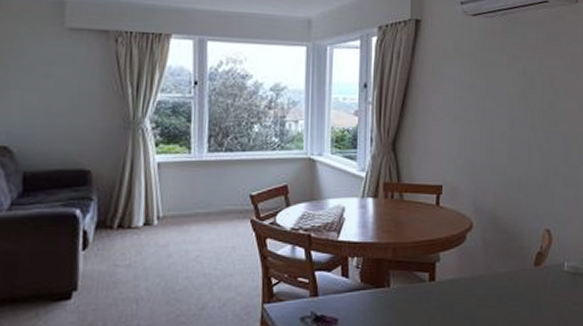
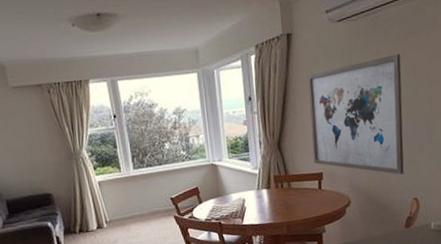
wall art: none [433,60,538,199] -> present [308,53,404,175]

